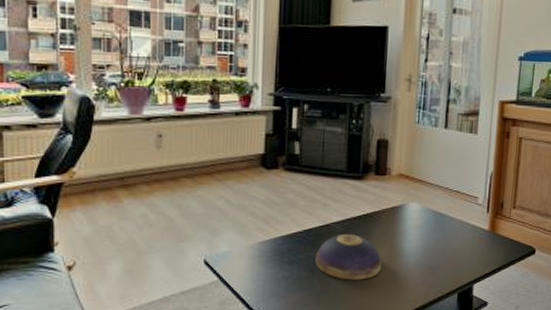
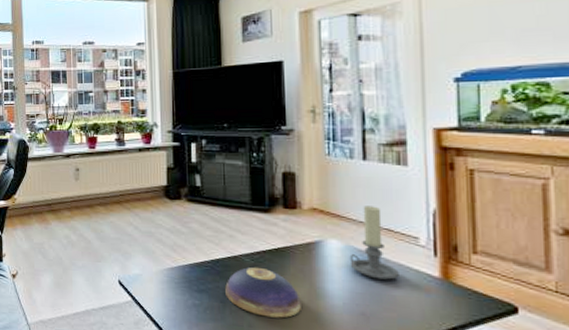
candle holder: none [424,170,461,236] -> present [349,206,399,280]

